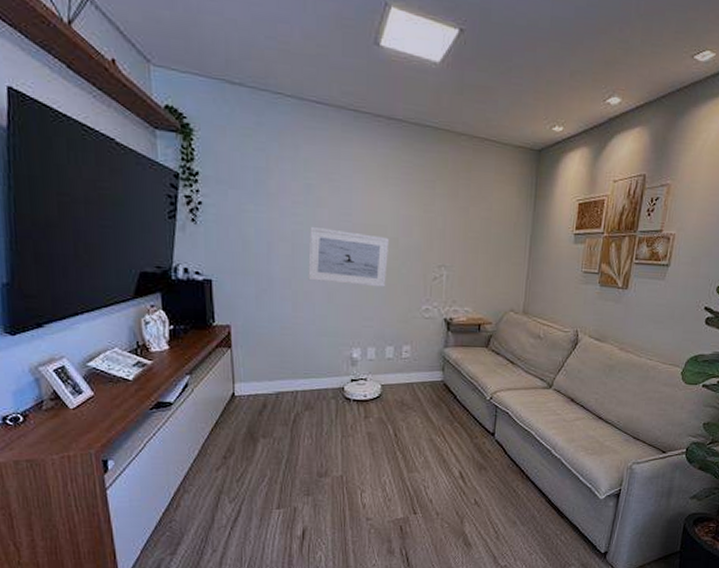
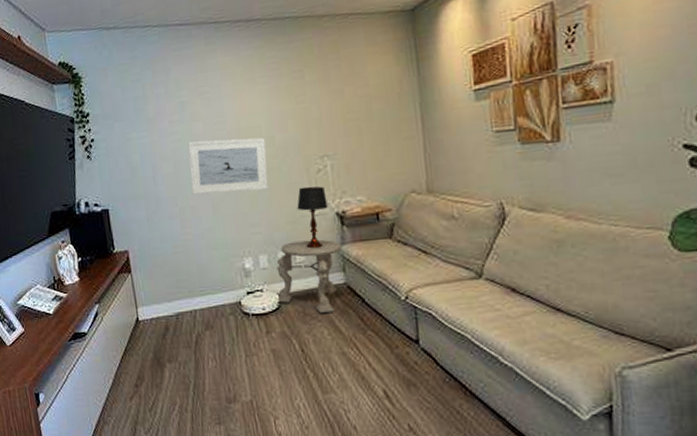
side table: none [379,339,445,405] -> present [277,240,342,314]
table lamp: none [410,290,438,348] -> present [297,186,328,249]

